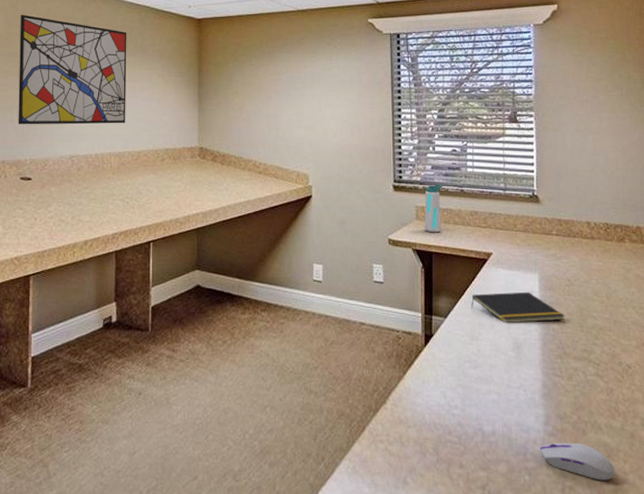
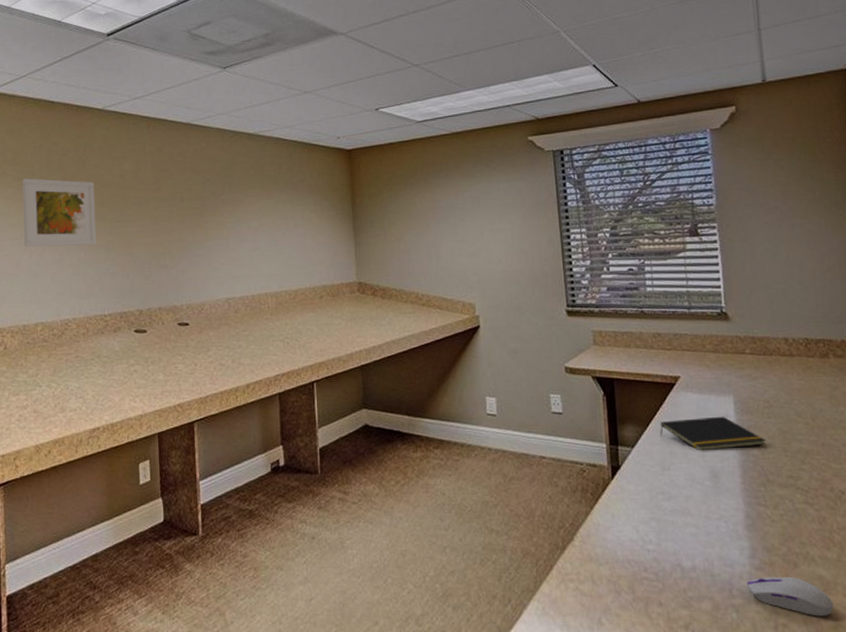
wall art: present [18,14,127,125] -> none [167,158,281,270]
water bottle: present [424,184,443,233] -> none [602,306,622,358]

